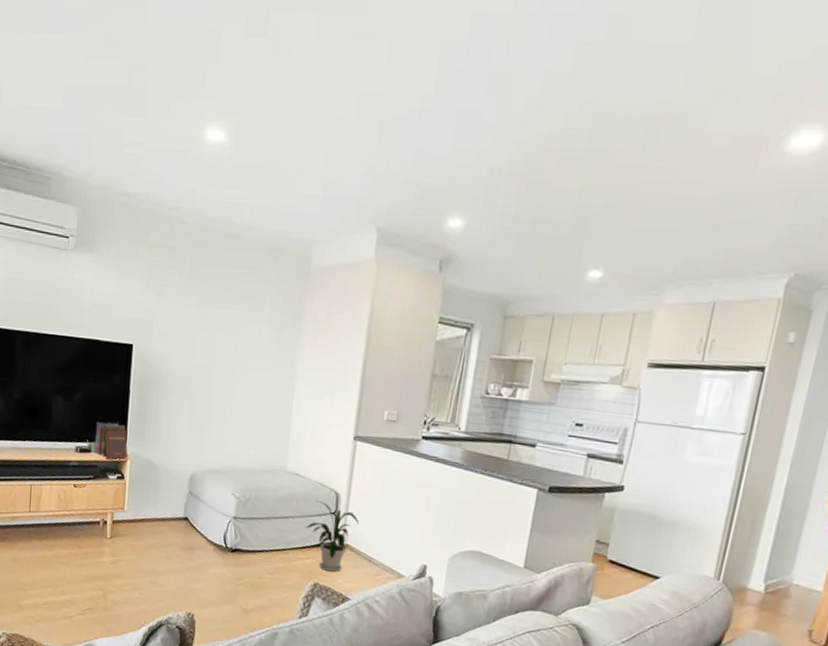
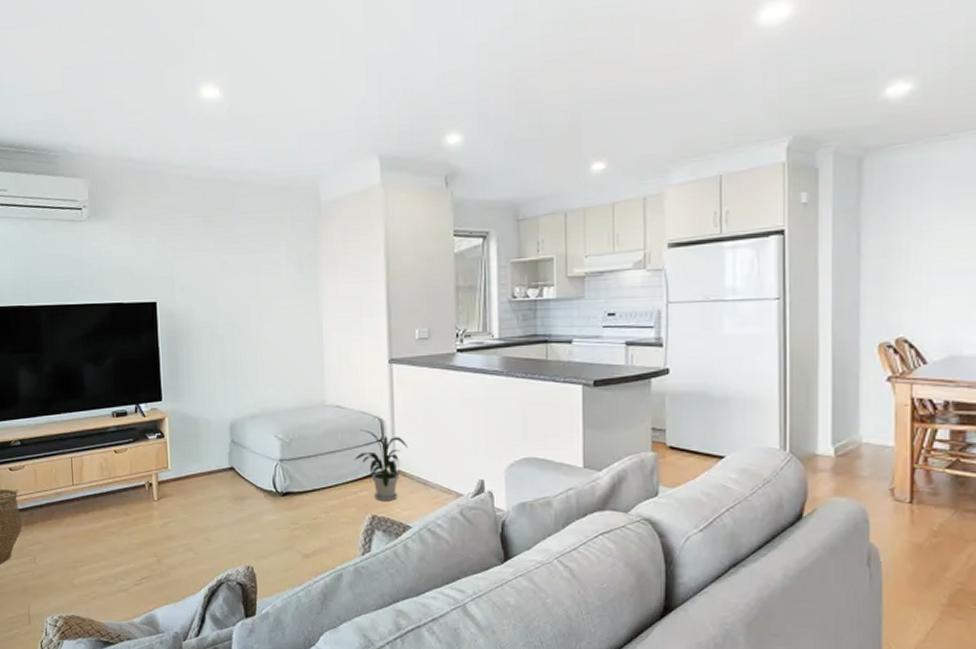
books: present [86,421,128,460] -> none [122,380,165,420]

